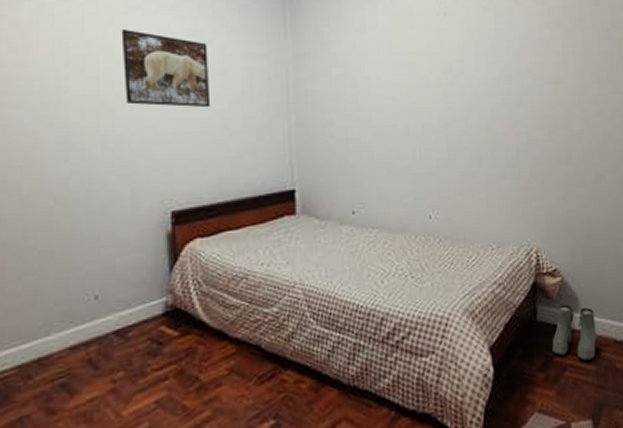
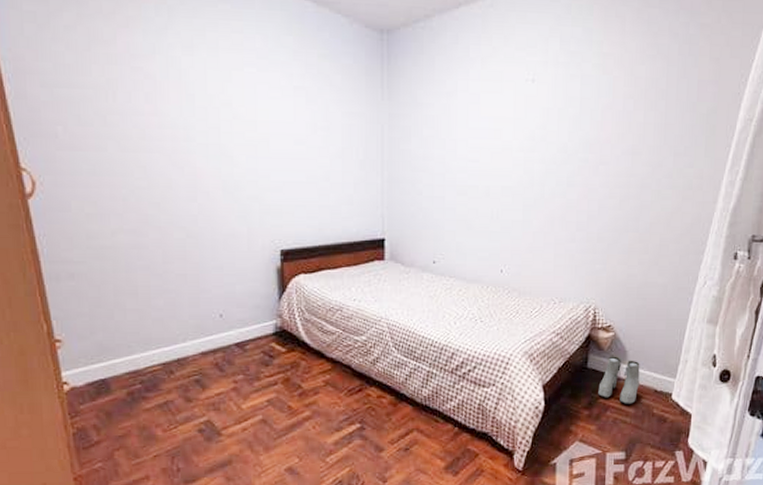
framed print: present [121,30,211,108] -> none [238,85,315,161]

